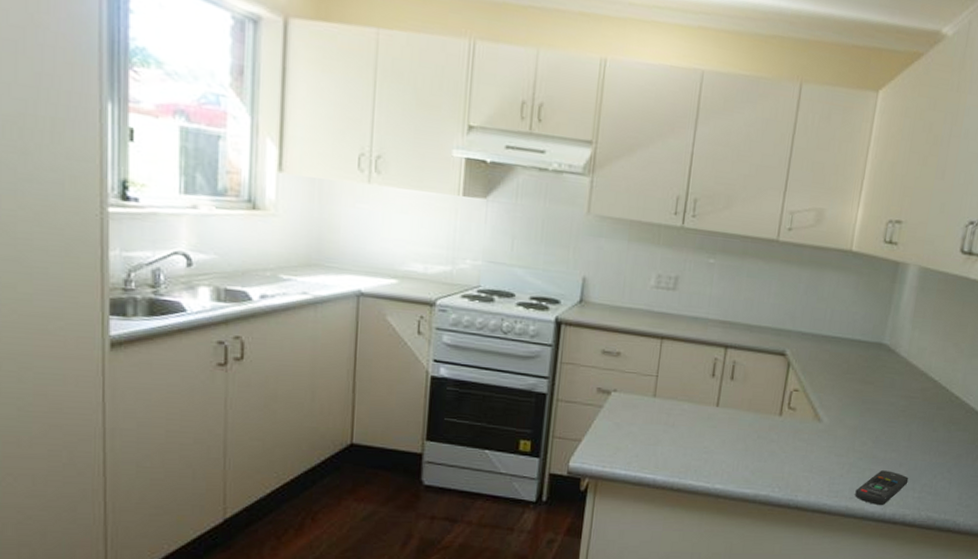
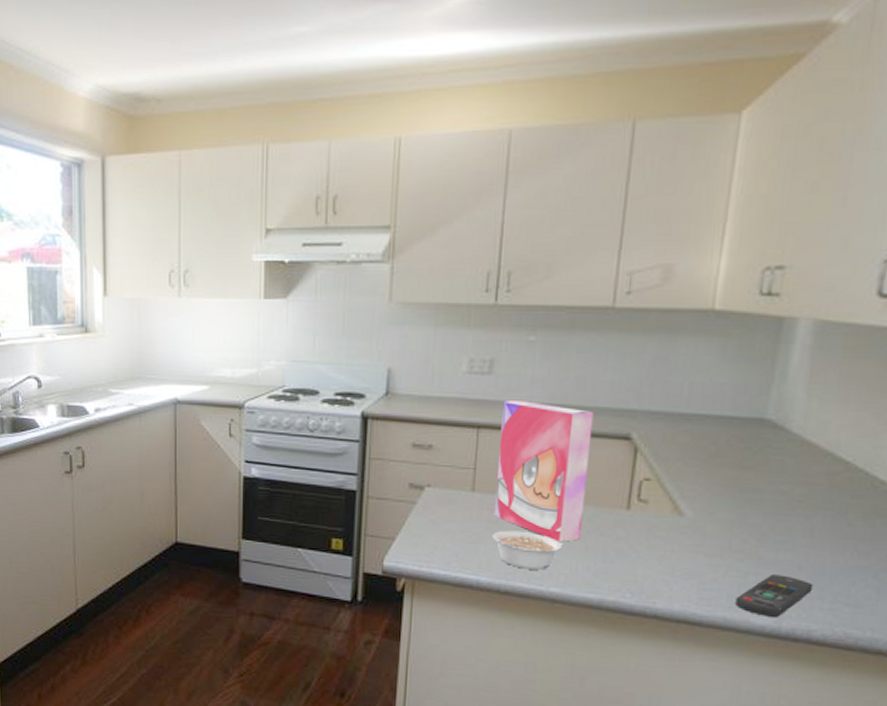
legume: none [669,433,727,469] -> present [492,530,563,570]
cereal box: none [671,315,758,444] -> present [493,400,594,542]

